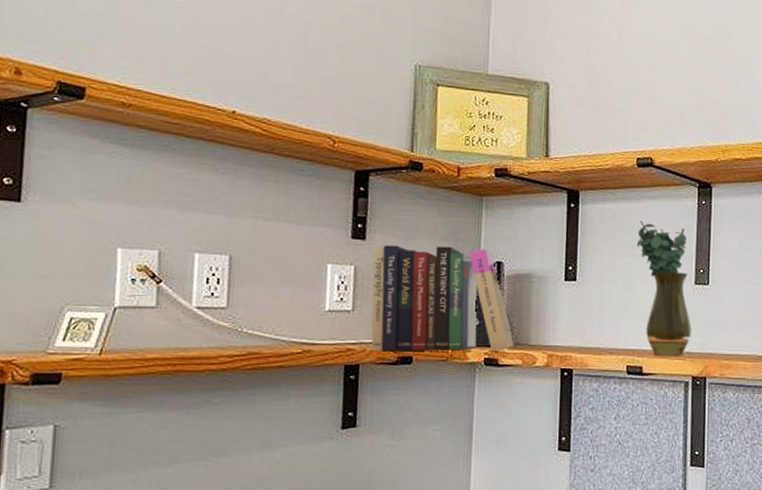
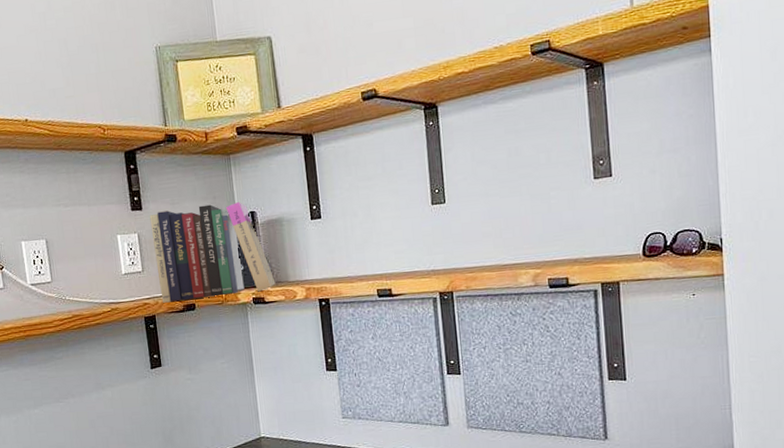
vase: present [636,220,691,356] -> none [371,151,434,277]

